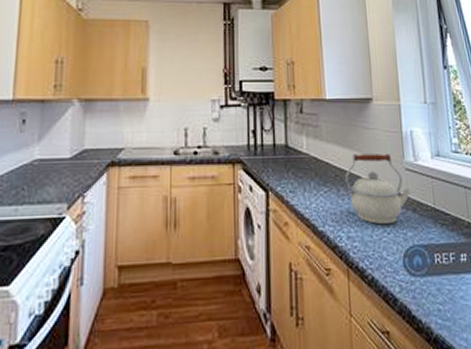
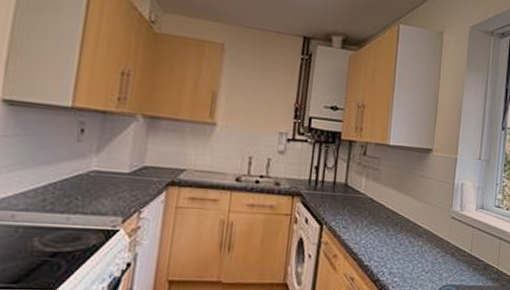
kettle: present [345,153,412,225] -> none [396,199,454,265]

